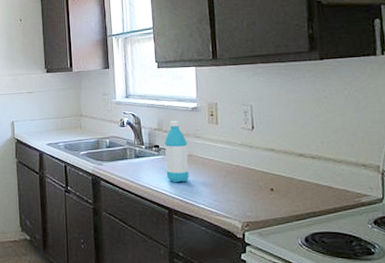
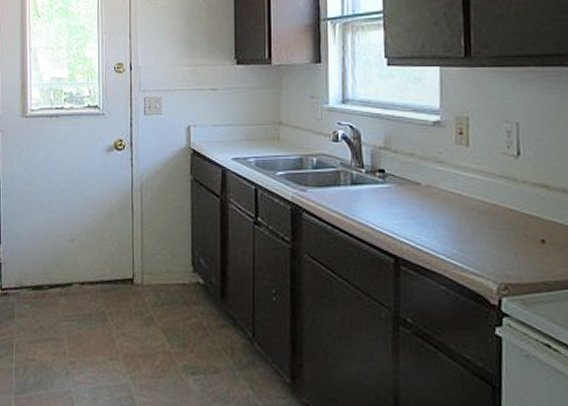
water bottle: present [165,120,189,183] -> none [393,137,425,223]

